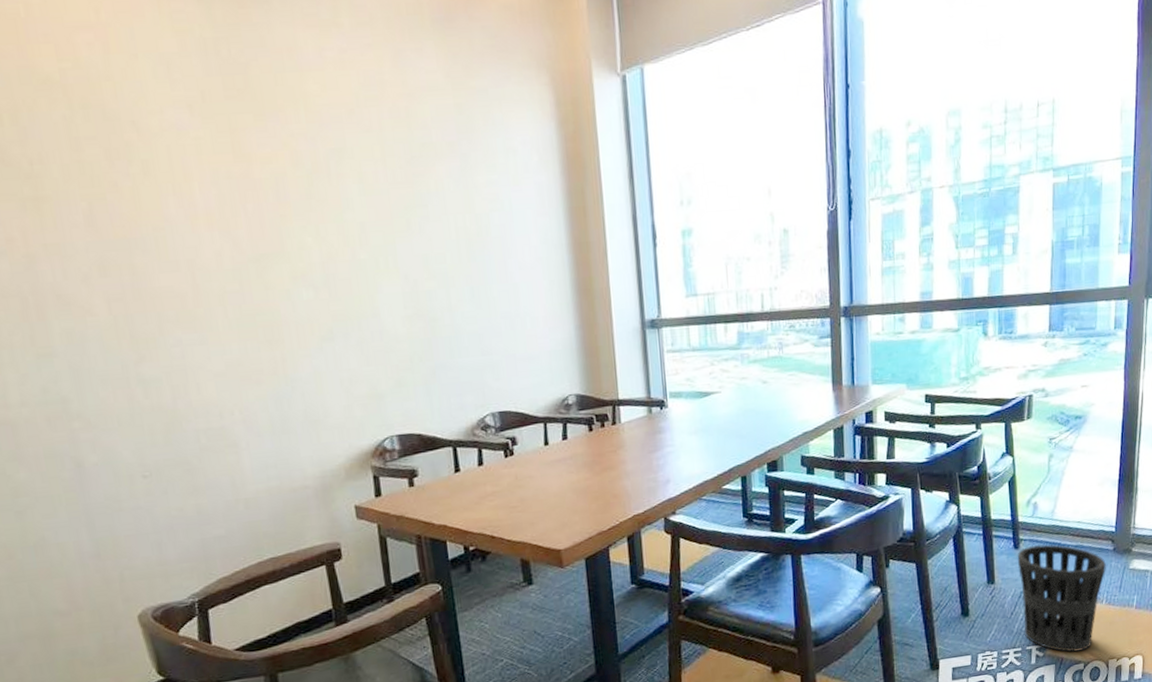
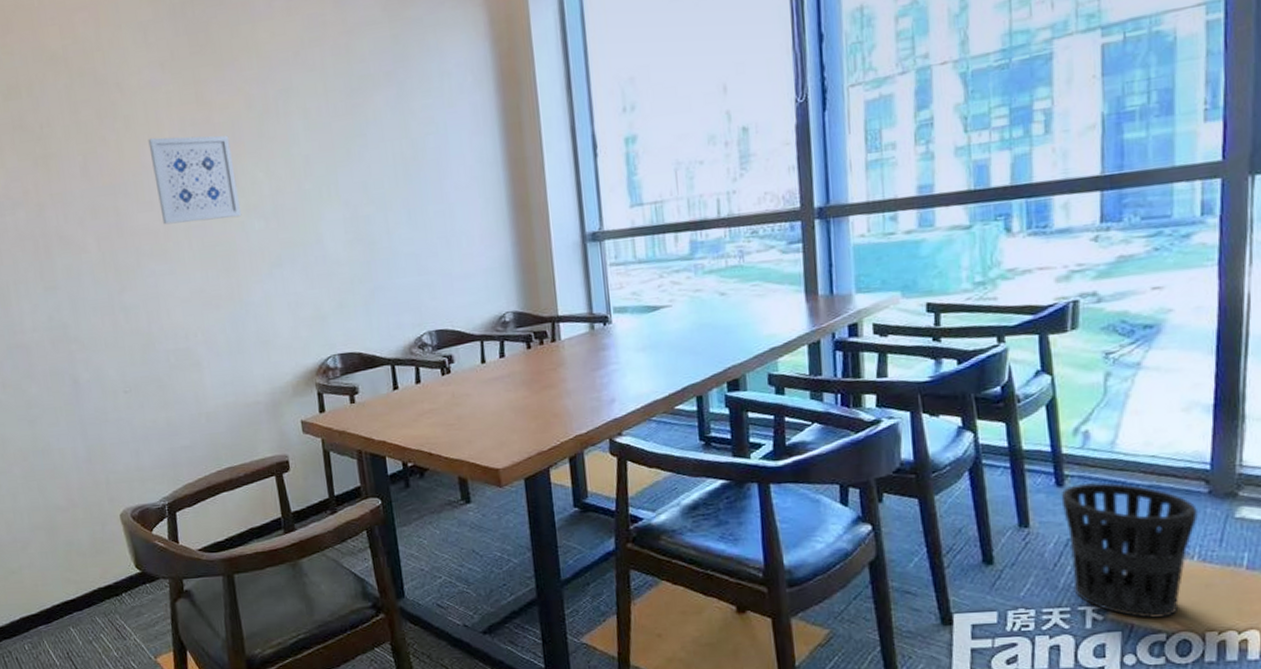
wall art: none [172,188,288,289] -> present [148,135,242,225]

